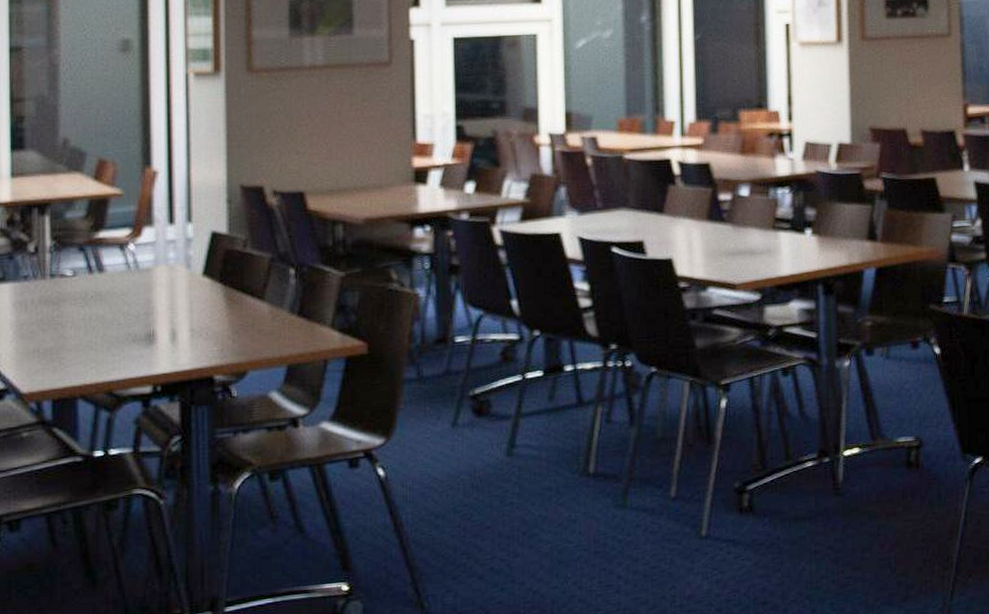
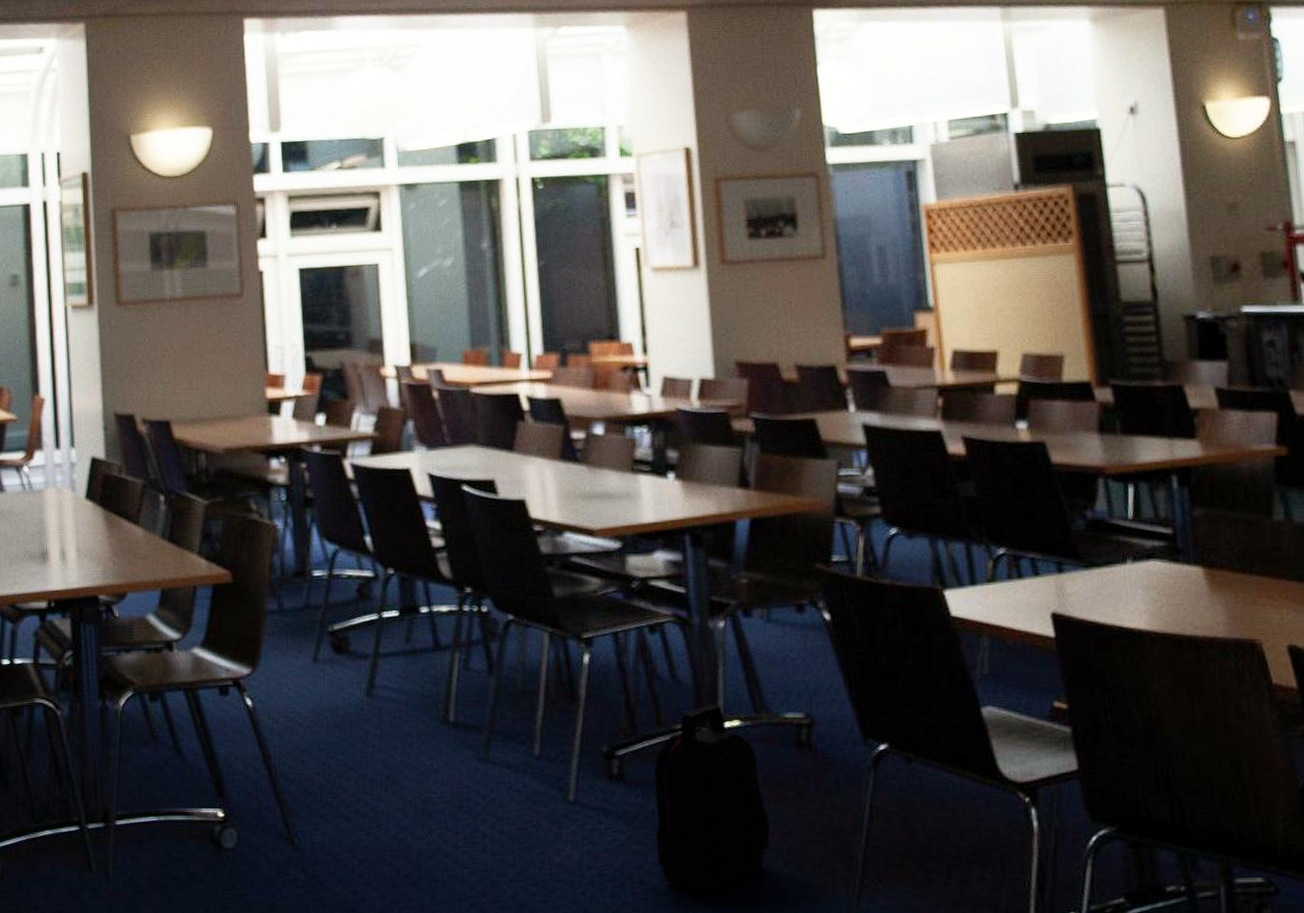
backpack: none [779,435,880,606] -> present [654,704,770,893]

